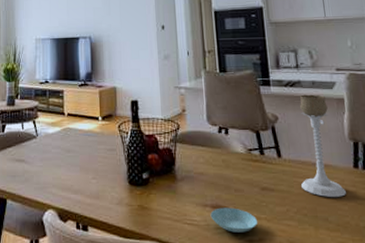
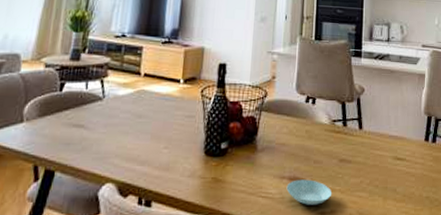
candle holder: present [300,94,346,197] -> none [377,68,415,169]

